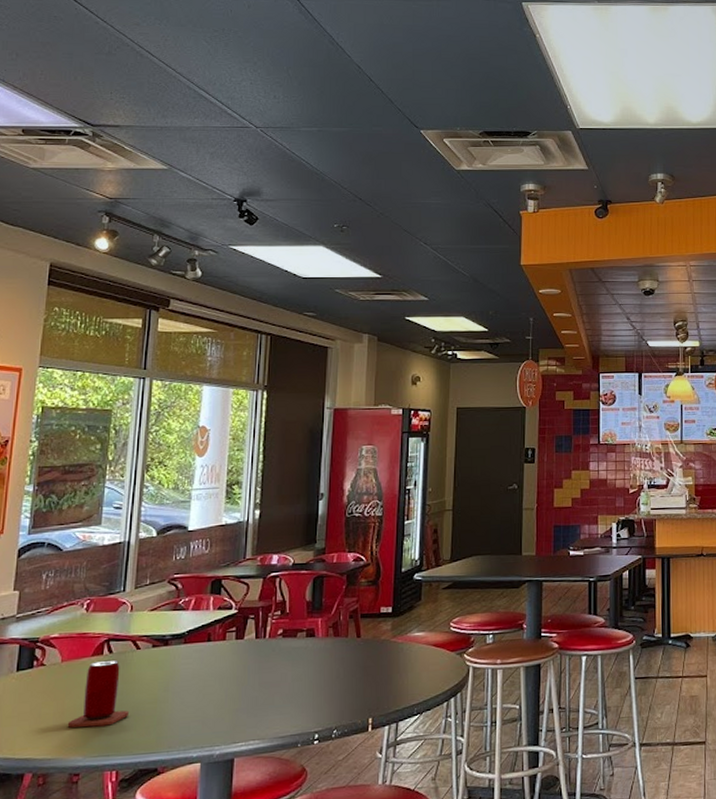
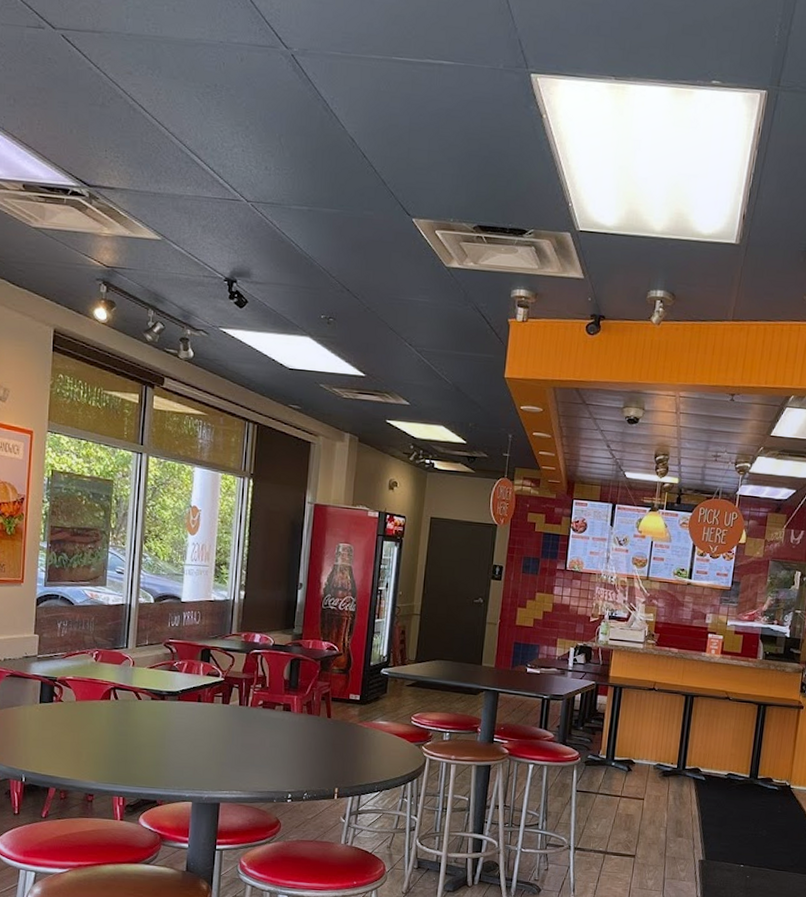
beer can: present [67,659,128,728] -> none [82,704,132,760]

